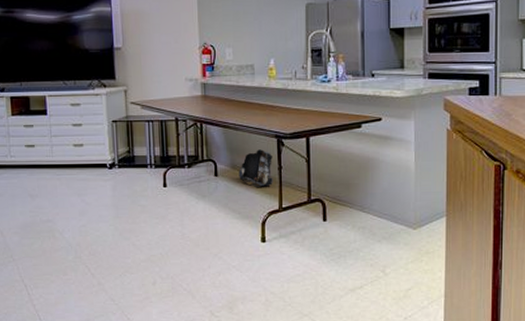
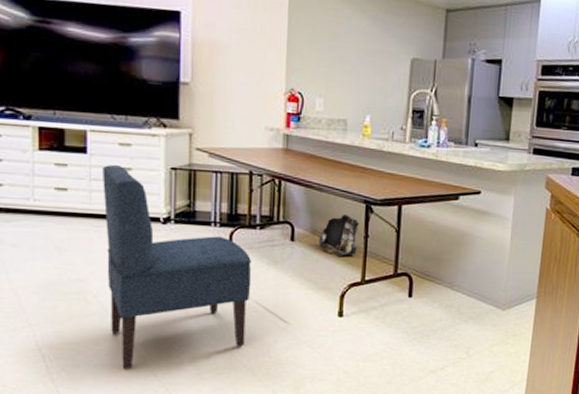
chair: none [60,122,185,295] -> present [103,164,252,370]

